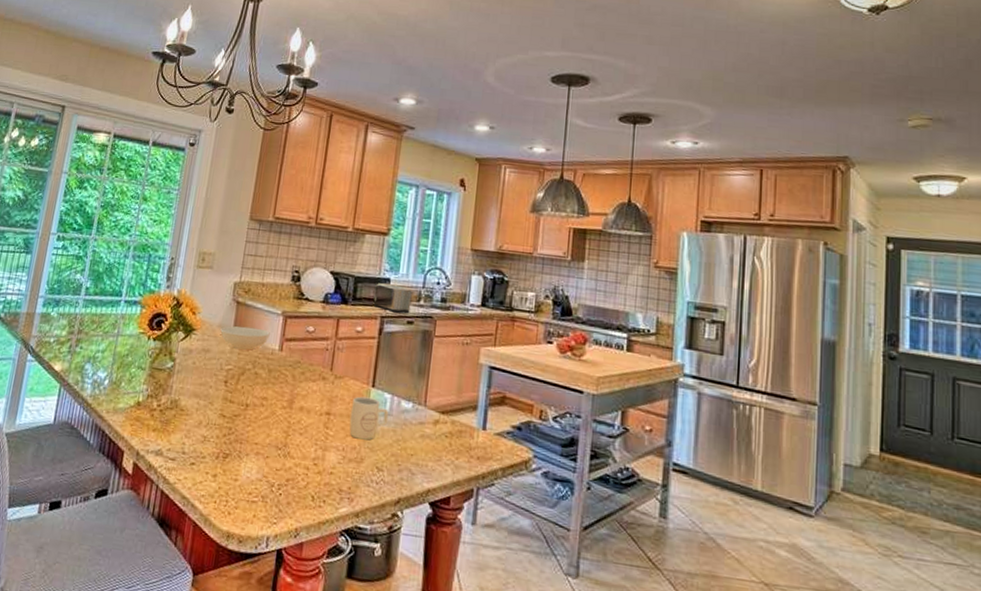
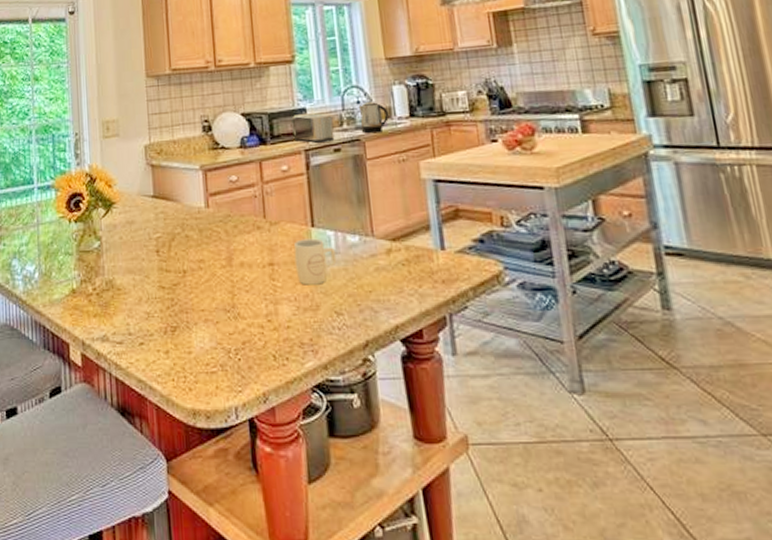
bowl: present [220,326,270,351] -> none [140,188,193,216]
kettle: none [435,285,463,315] -> present [358,102,389,134]

